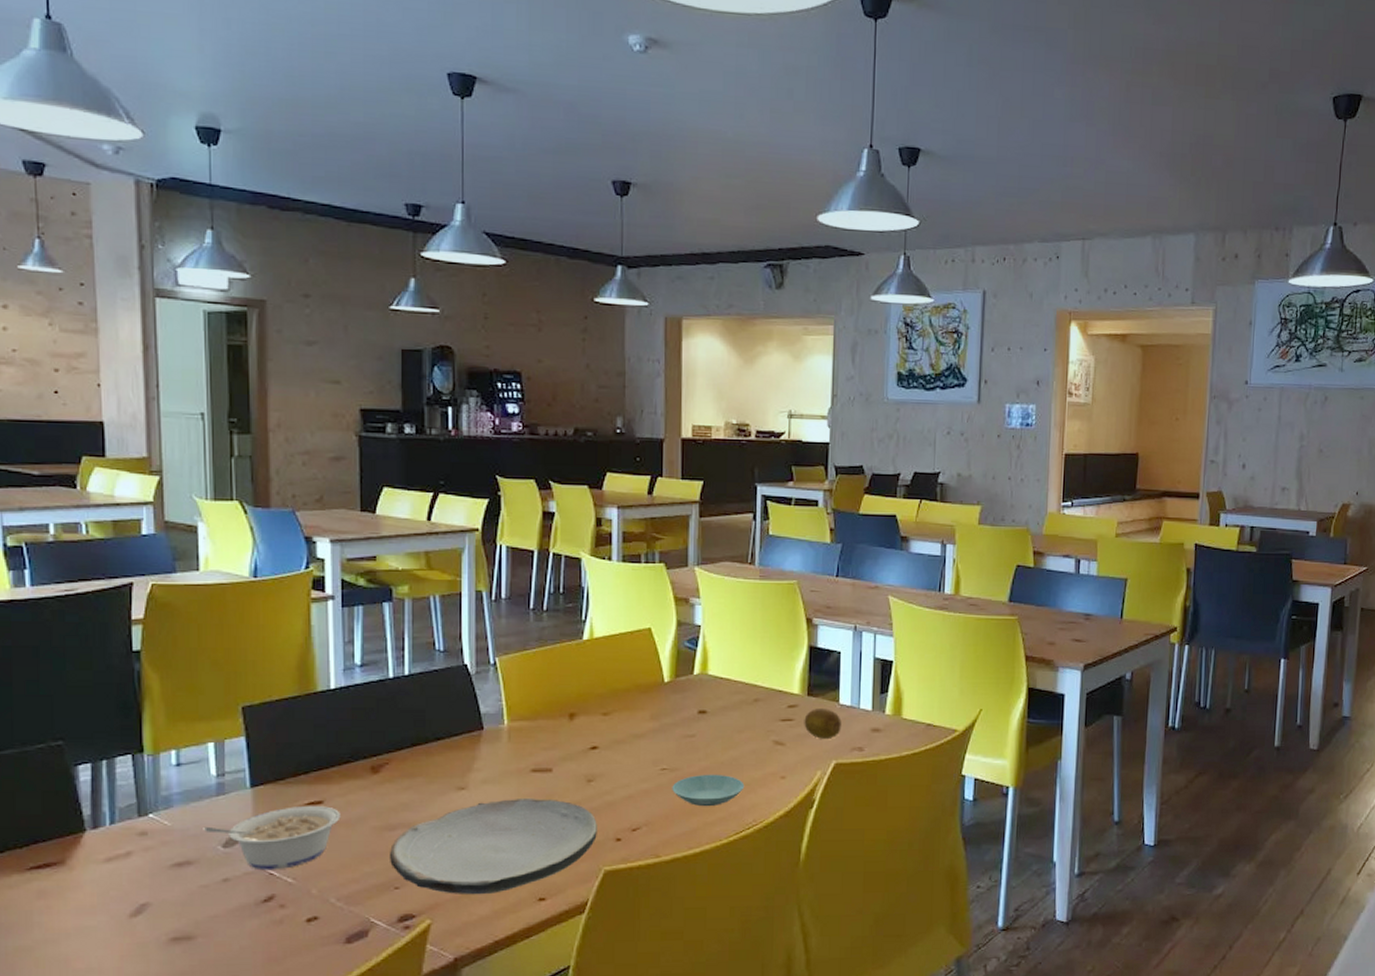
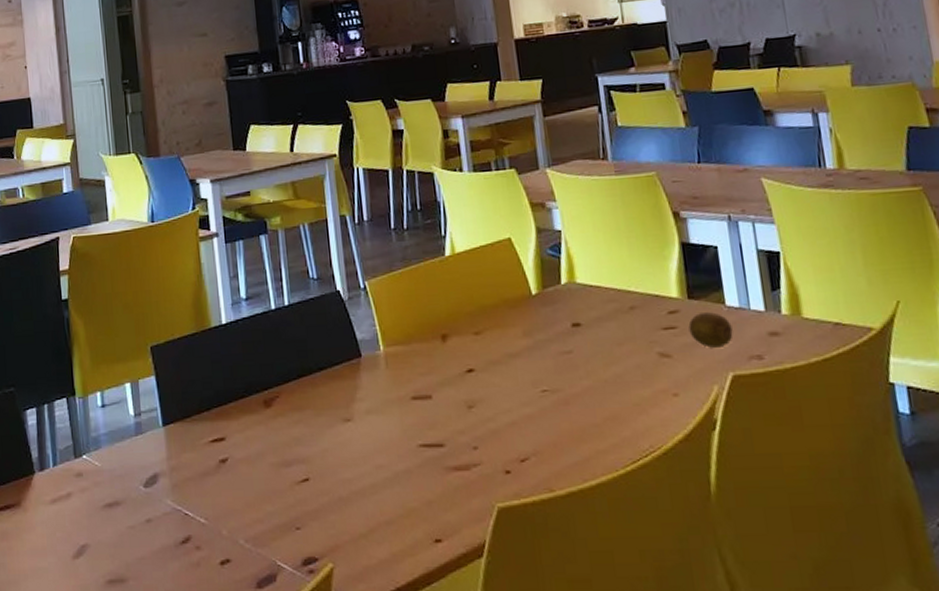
legume: present [203,806,341,871] -> none [127,443,242,511]
plate: present [390,799,597,895] -> none [288,428,485,536]
saucer: present [672,774,745,807] -> none [555,394,635,432]

